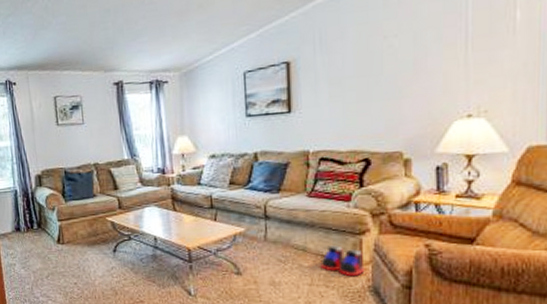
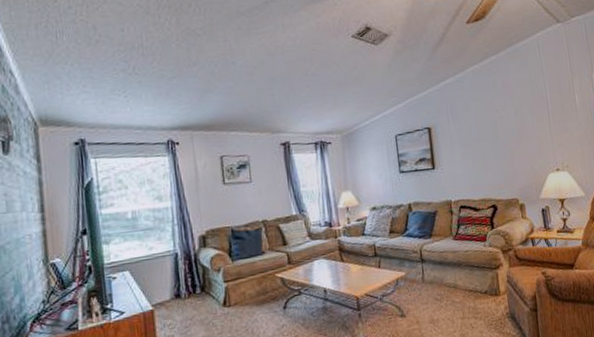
shoes: present [320,245,365,277] -> none [468,280,503,307]

